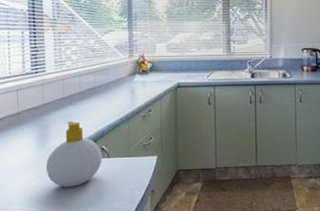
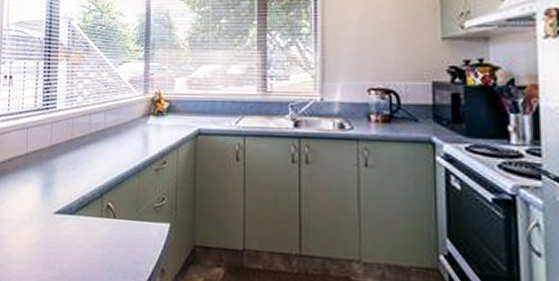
soap bottle: present [45,121,103,187] -> none [48,168,108,250]

